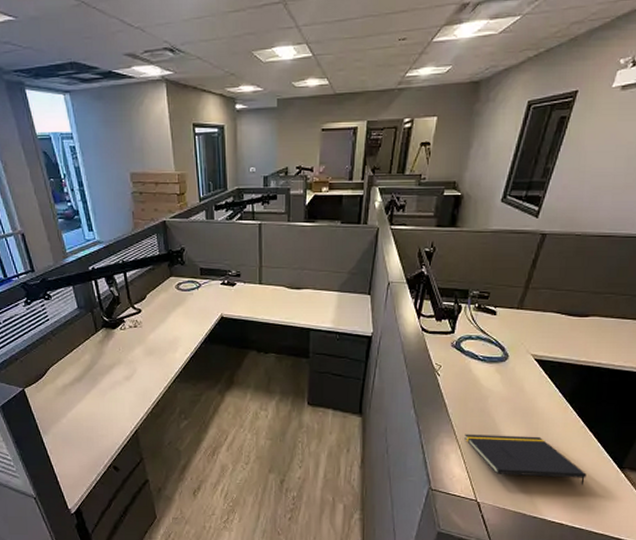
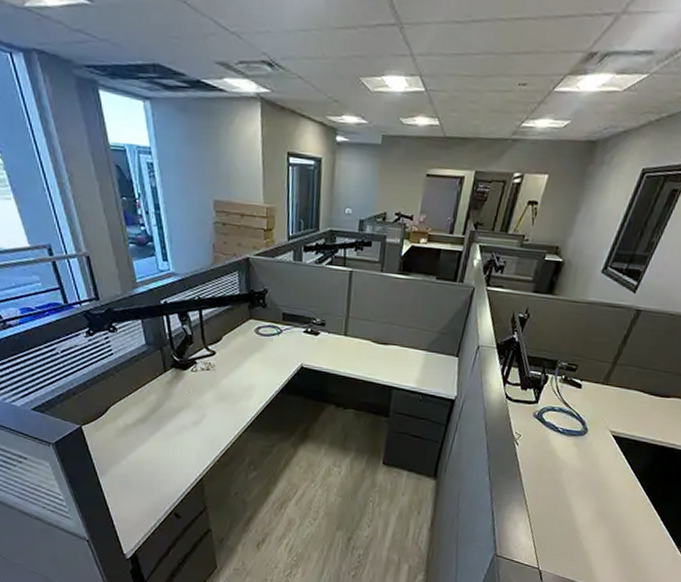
notepad: present [465,434,587,485] -> none [535,504,646,560]

